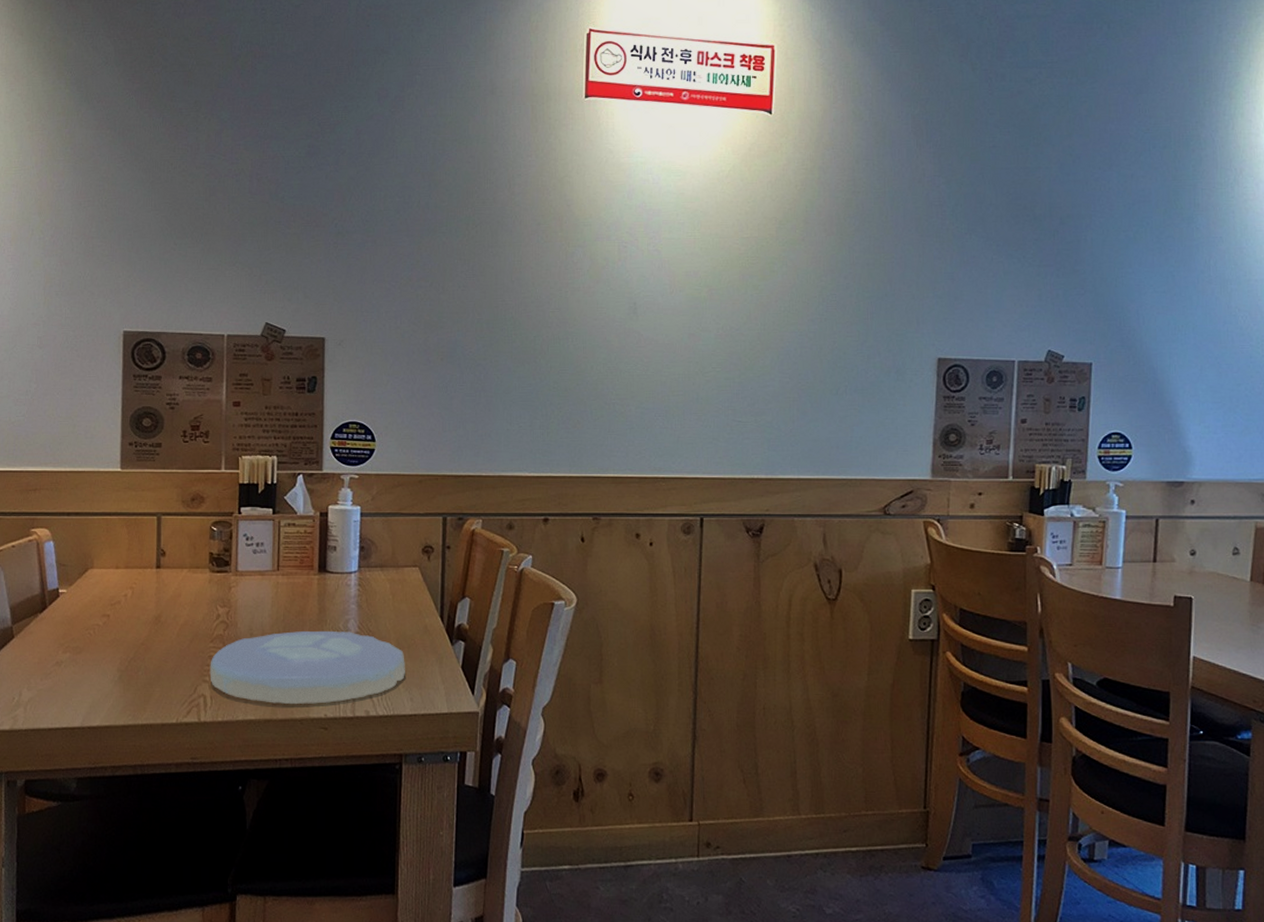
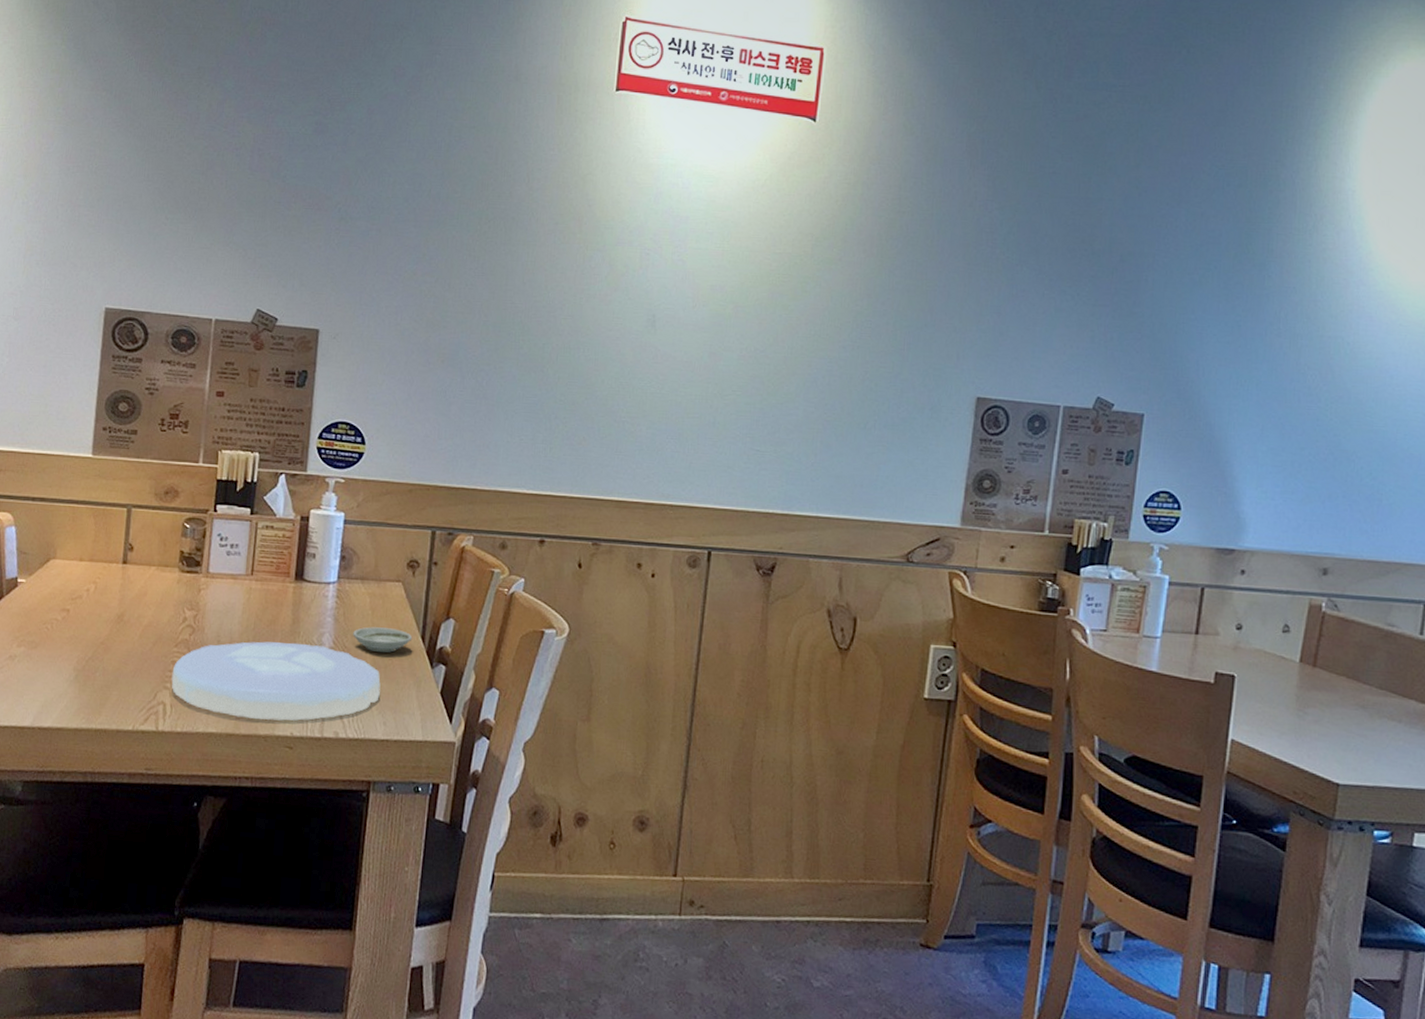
saucer: none [376,610,432,634] -> present [353,626,413,653]

